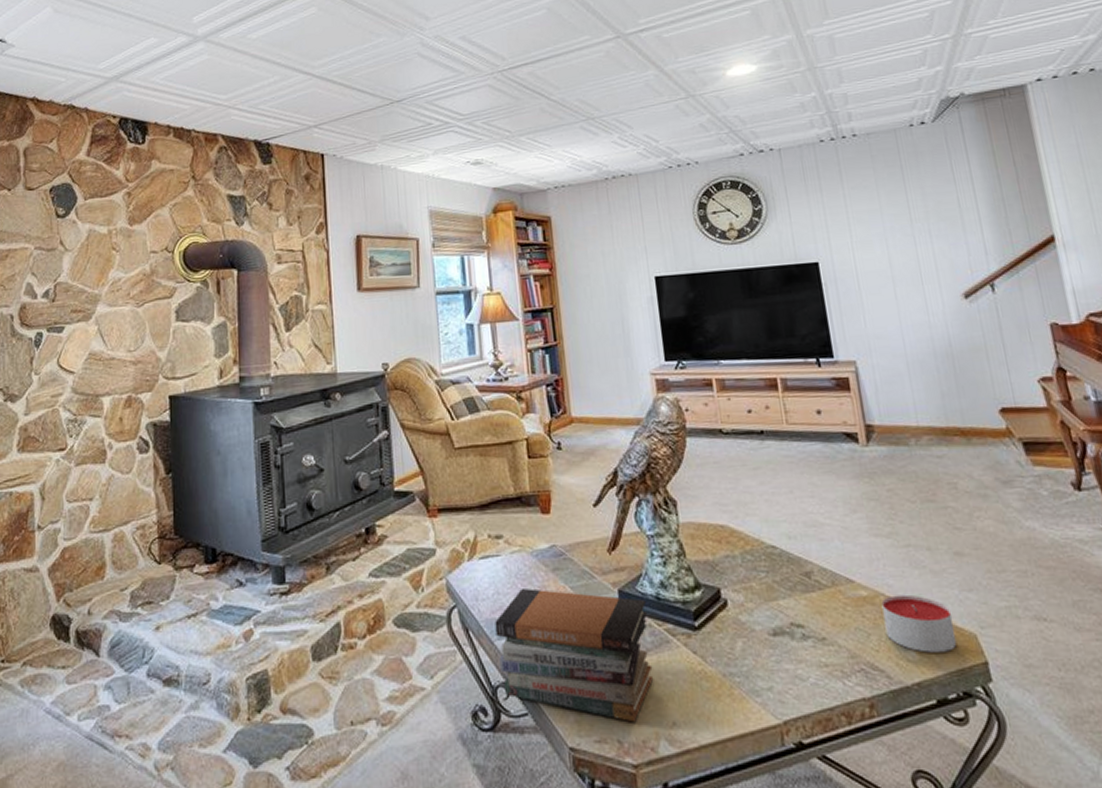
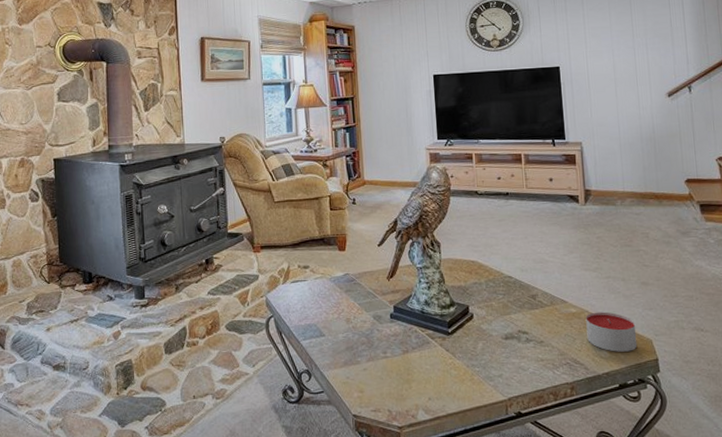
book stack: present [495,588,654,723] -> none [301,304,417,398]

